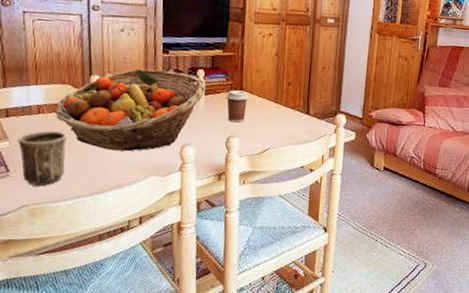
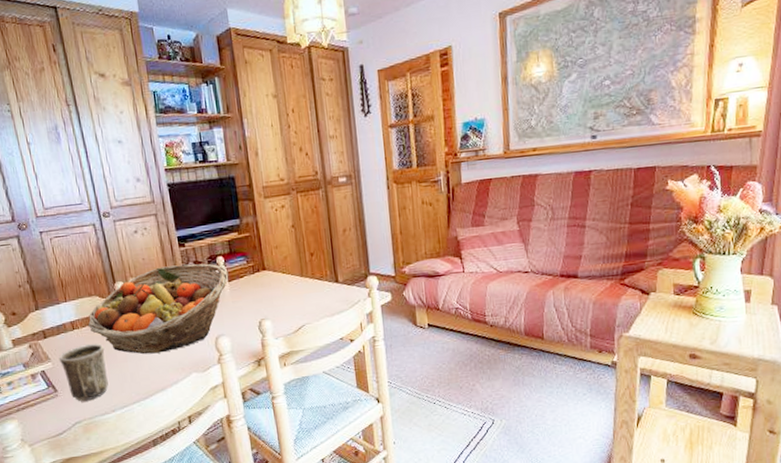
coffee cup: present [226,90,249,123] -> none [250,270,273,305]

